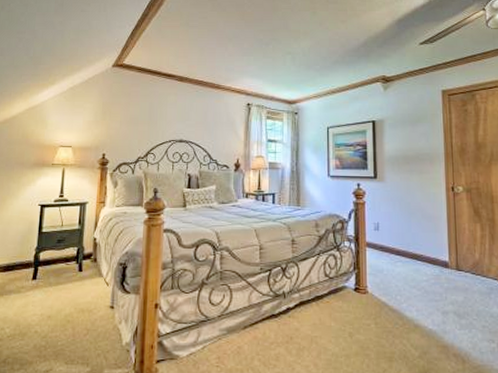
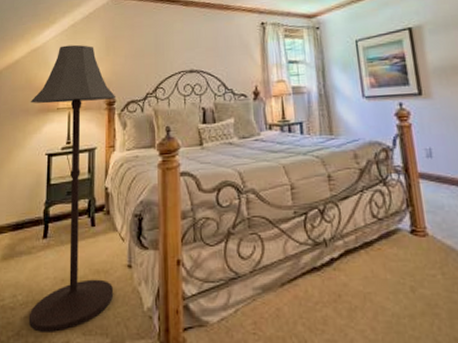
floor lamp: none [15,106,110,362] -> present [28,44,116,334]

